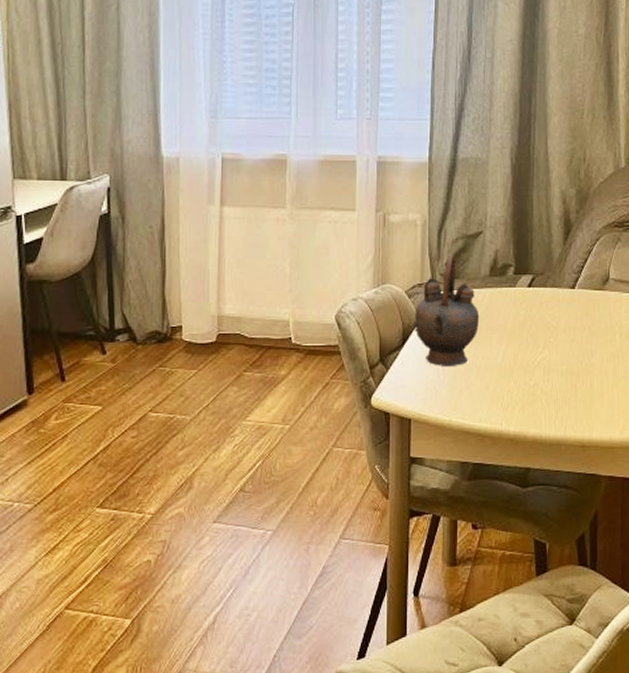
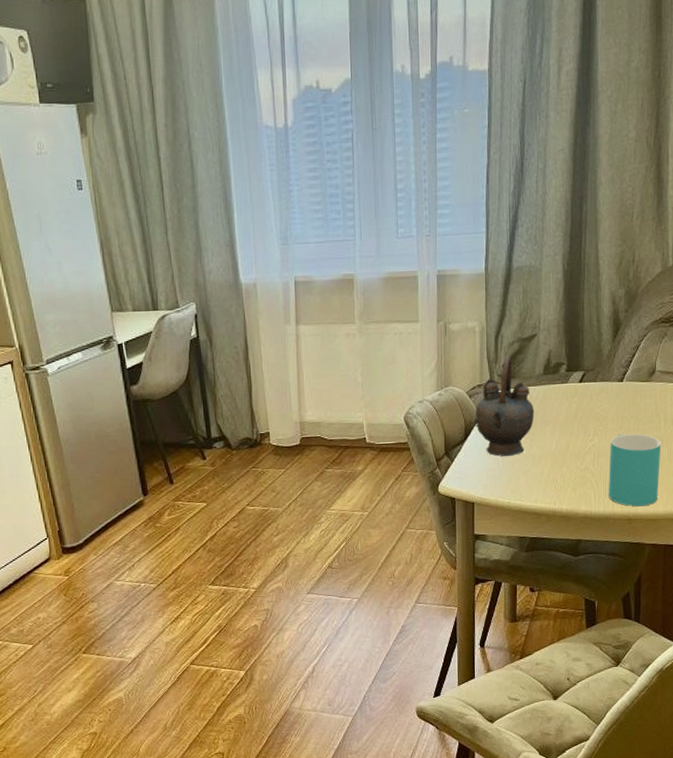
cup: none [560,347,617,432] -> present [609,433,661,507]

